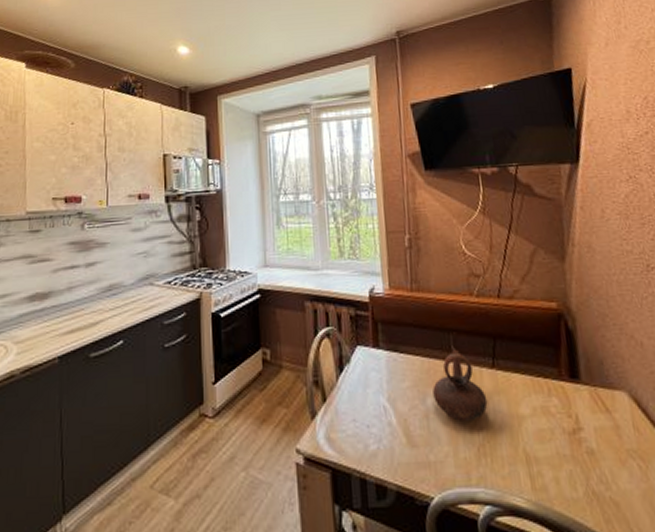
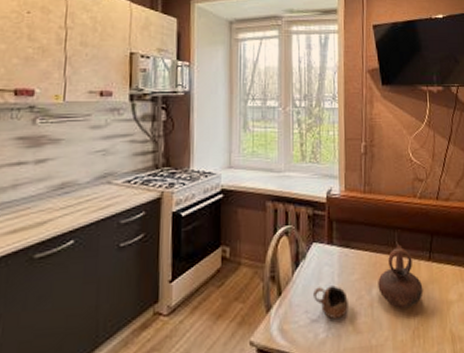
cup: none [360,393,401,430] -> present [313,285,348,320]

